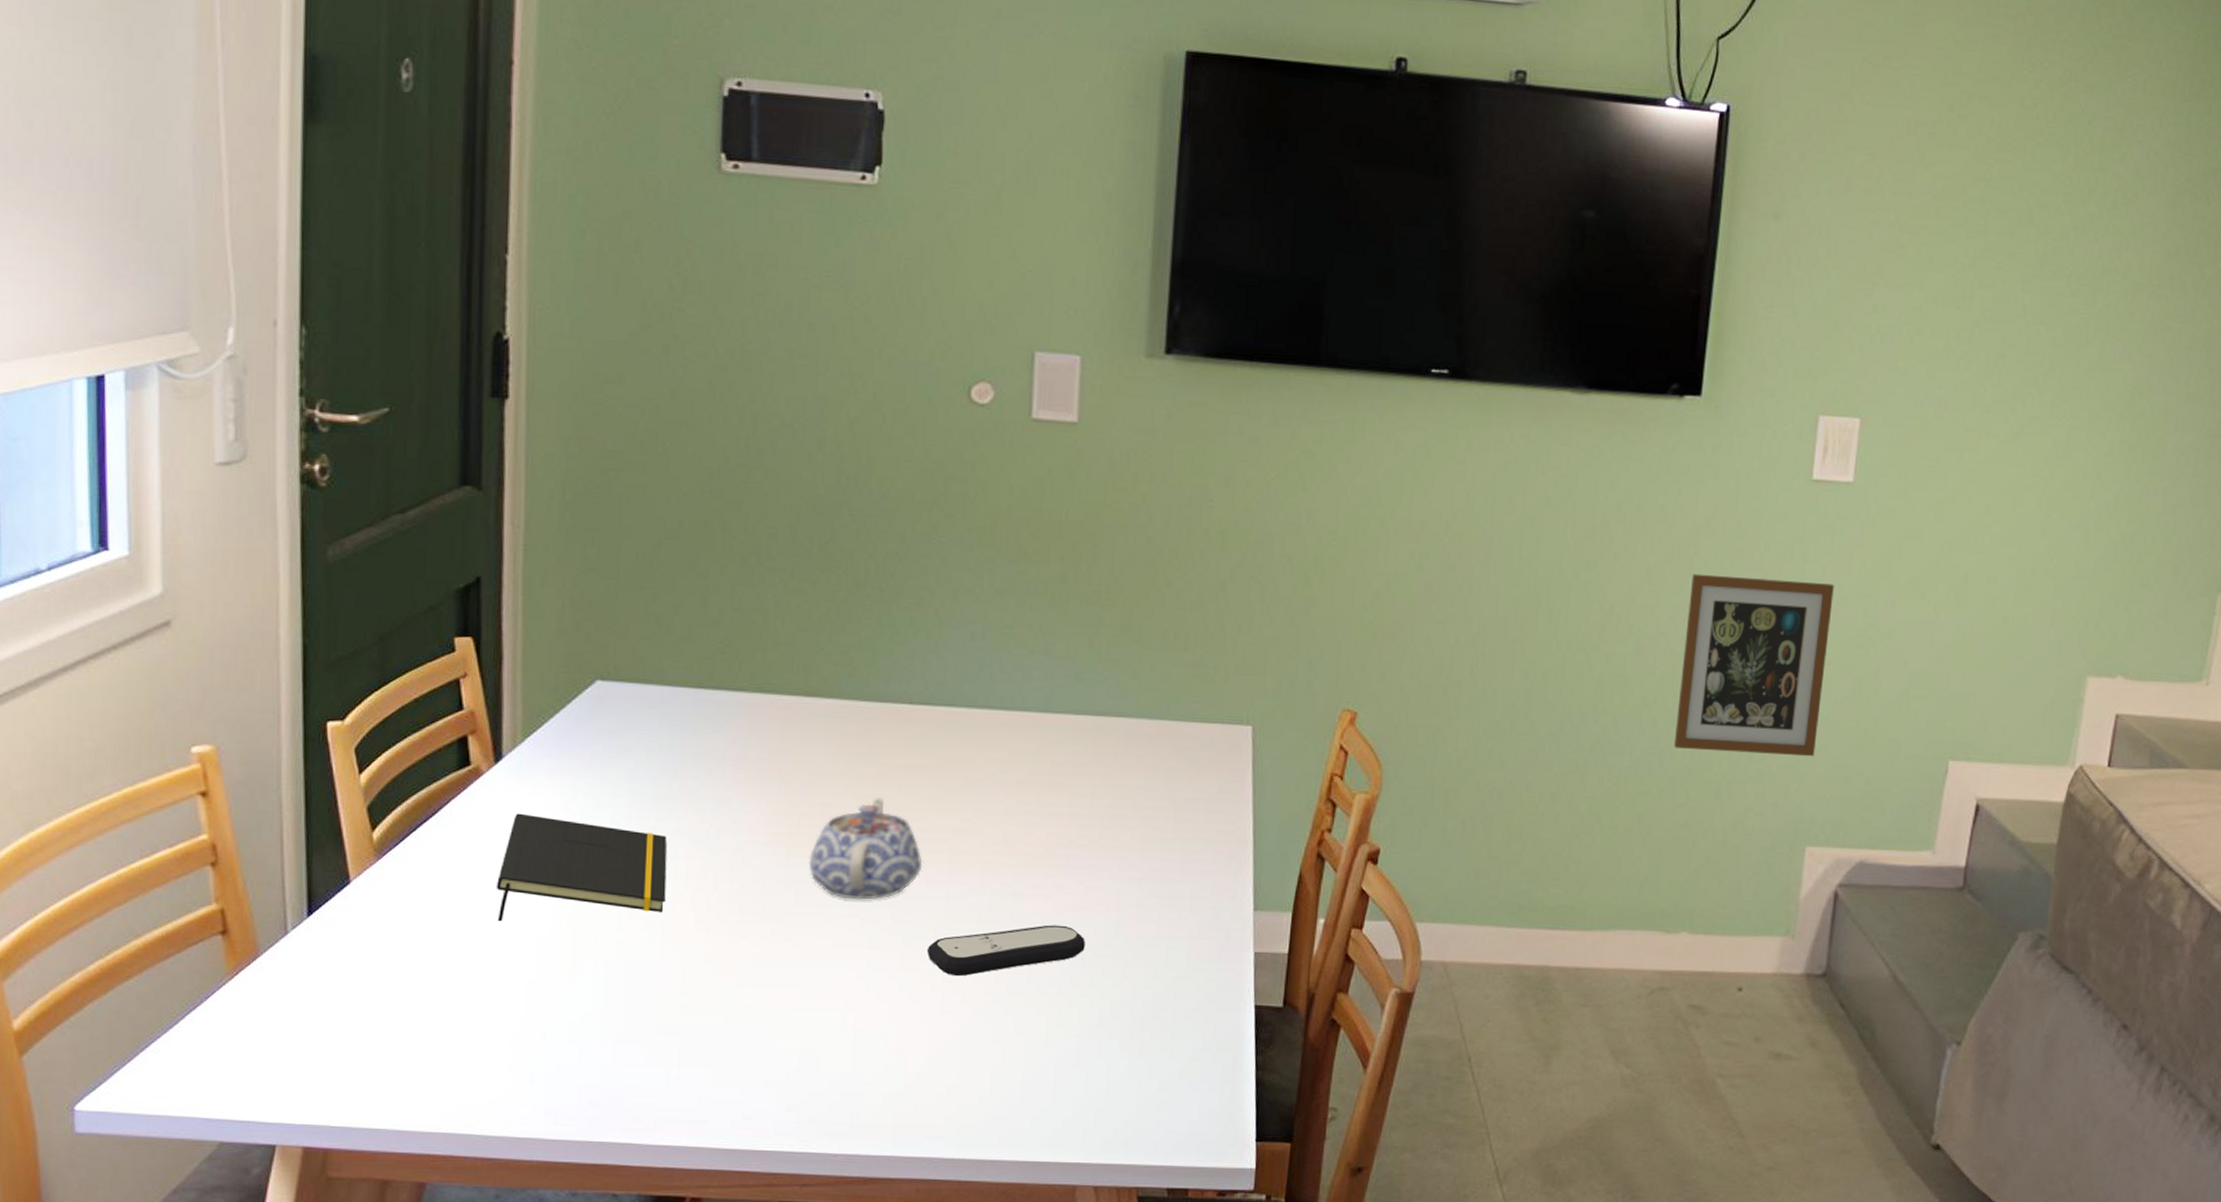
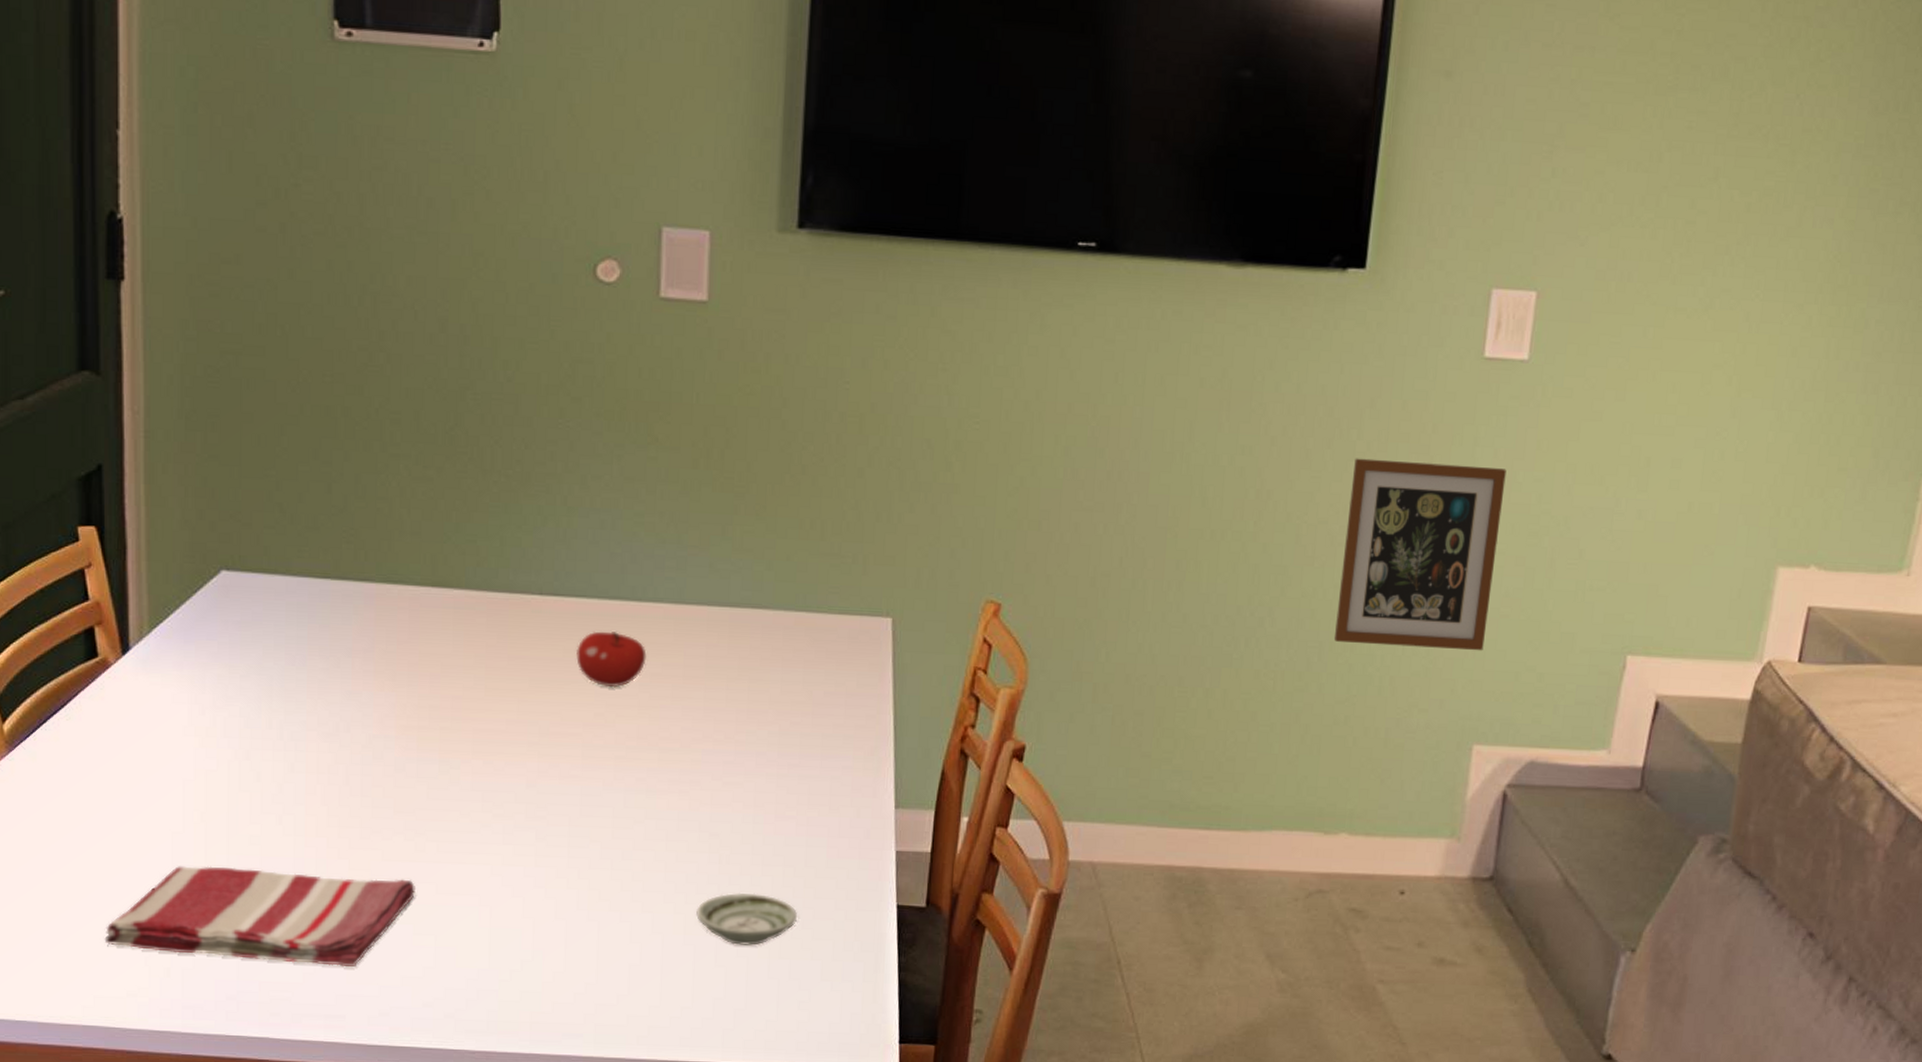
dish towel: none [468,972,781,1072] -> present [104,866,415,967]
notepad: present [497,813,667,922] -> none [128,705,297,815]
teapot: present [809,798,923,900] -> none [440,691,555,795]
remote control: present [926,925,1085,977] -> none [561,821,722,874]
fruit: none [945,739,1014,794] -> present [576,631,647,688]
saucer: none [1059,994,1157,1046] -> present [696,892,797,945]

